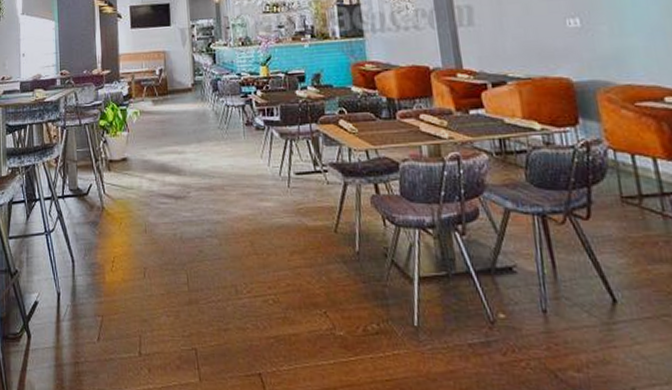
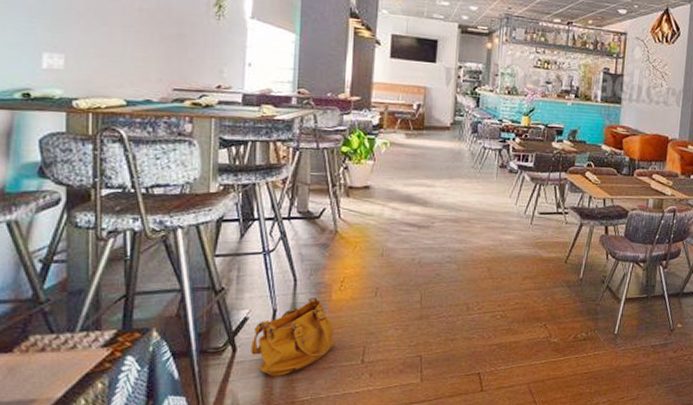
handbag: none [42,279,113,367] -> present [251,297,335,376]

